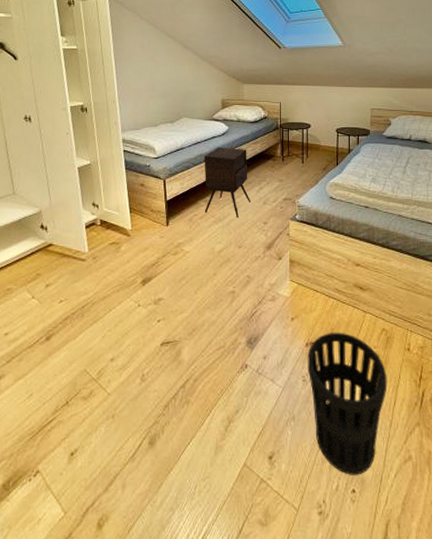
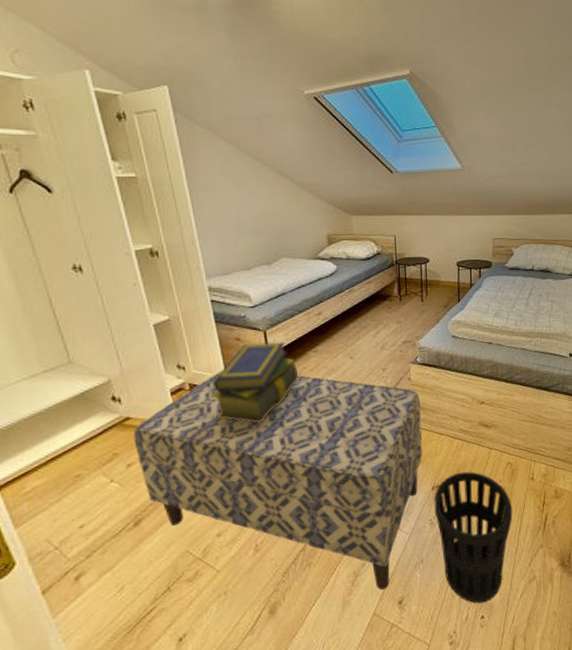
bench: none [53,211,298,442] -> present [133,370,422,591]
stack of books: none [117,190,190,261] -> present [212,341,299,423]
side table: present [204,147,251,219] -> none [310,289,368,367]

